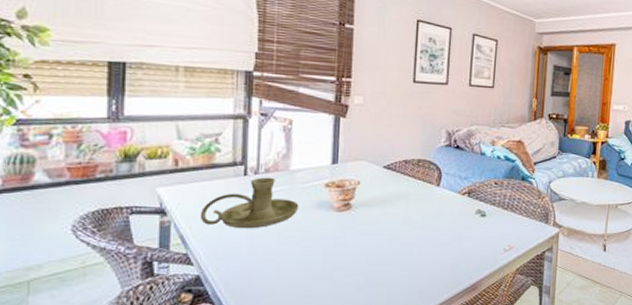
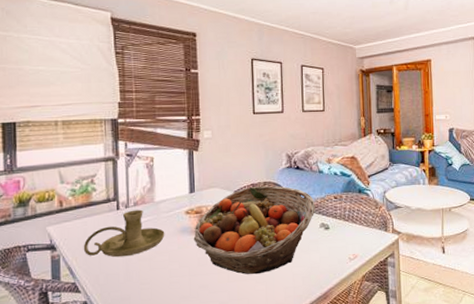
fruit basket: none [331,162,473,259] -> present [193,185,315,275]

